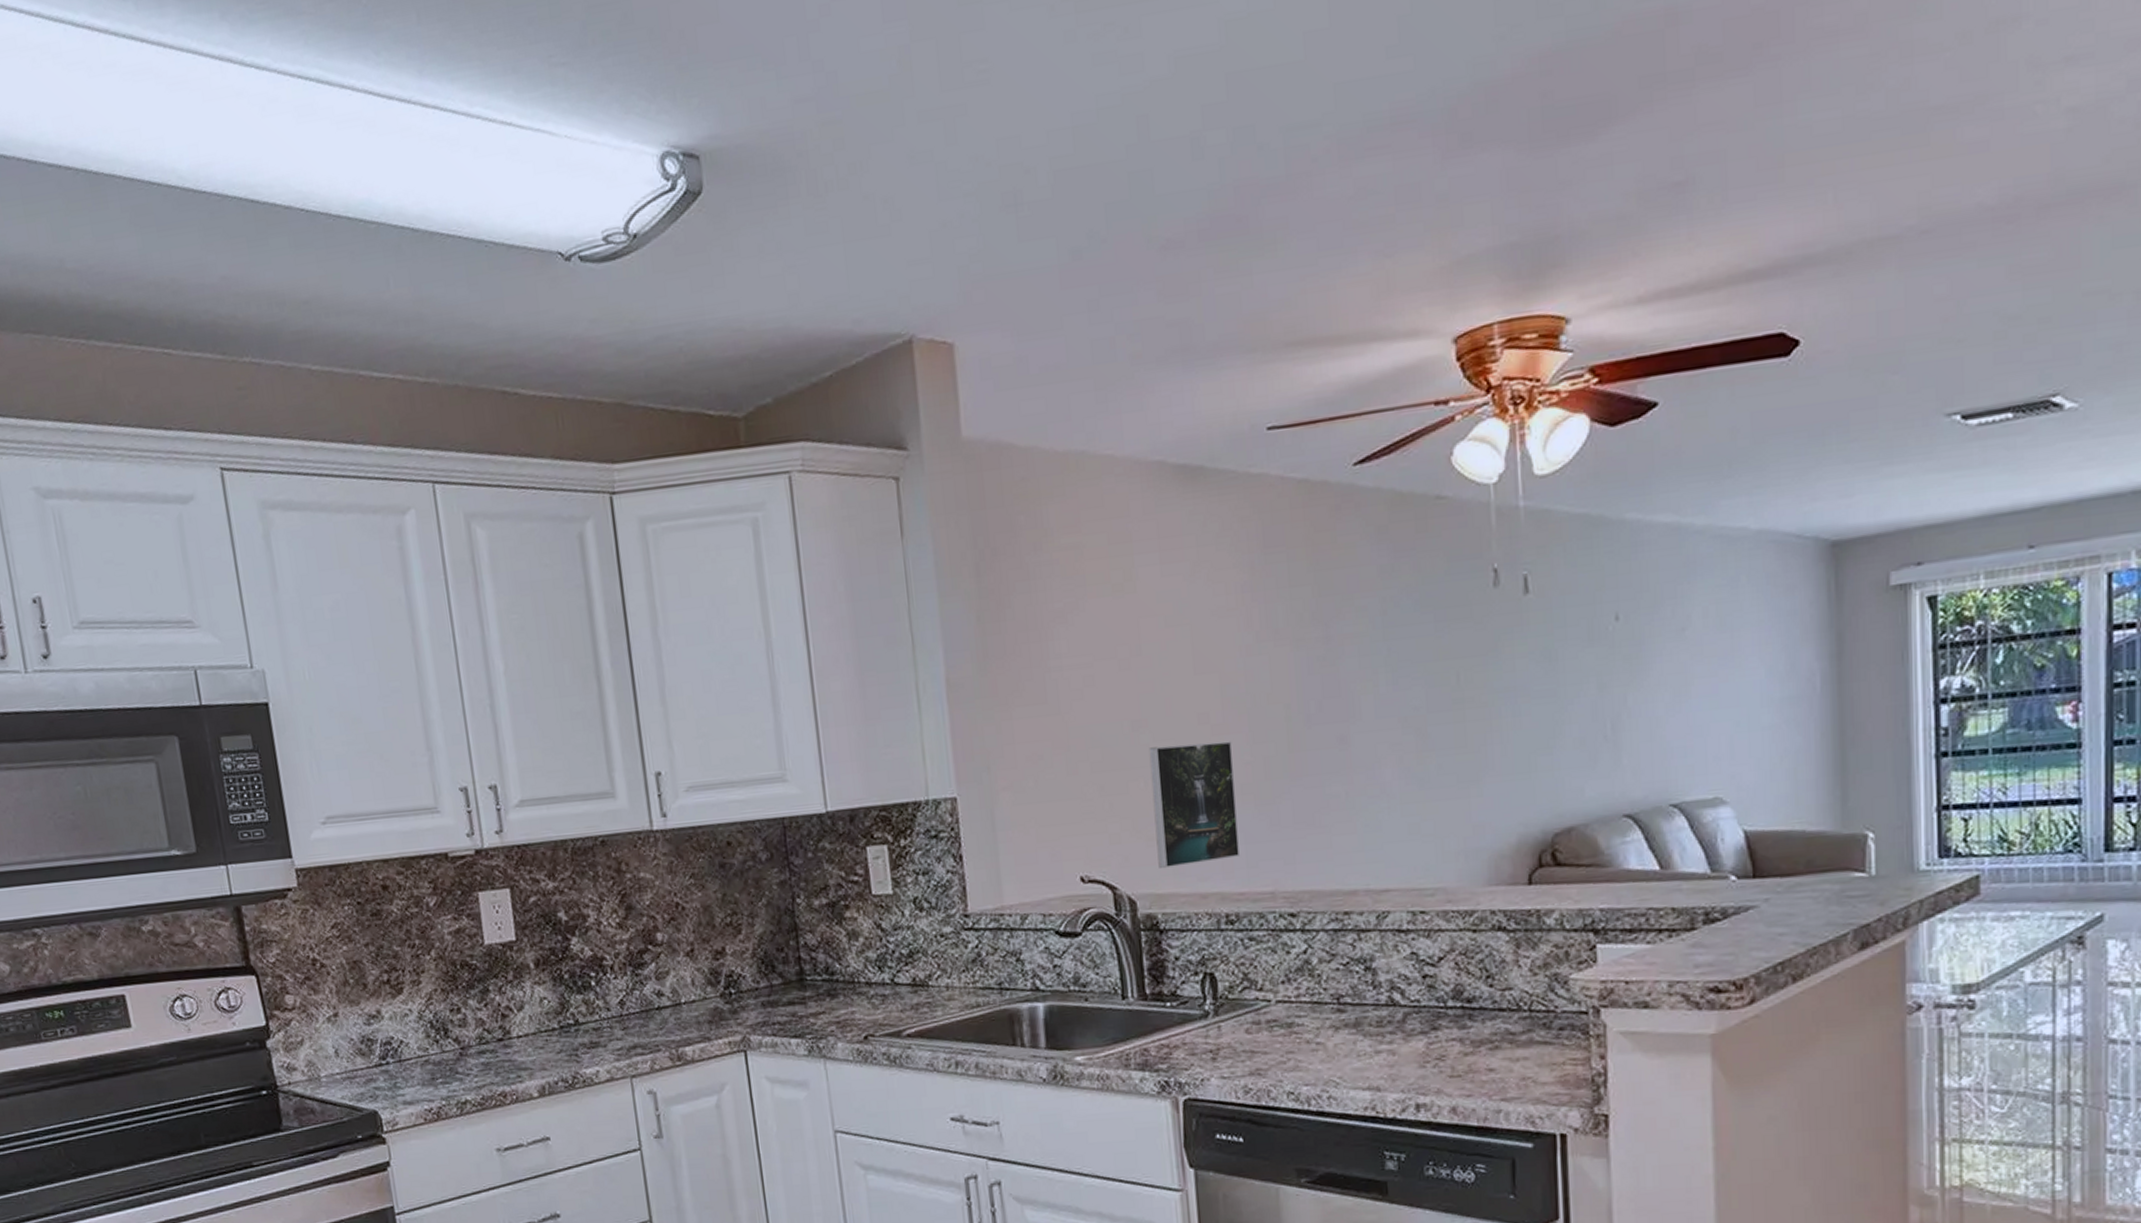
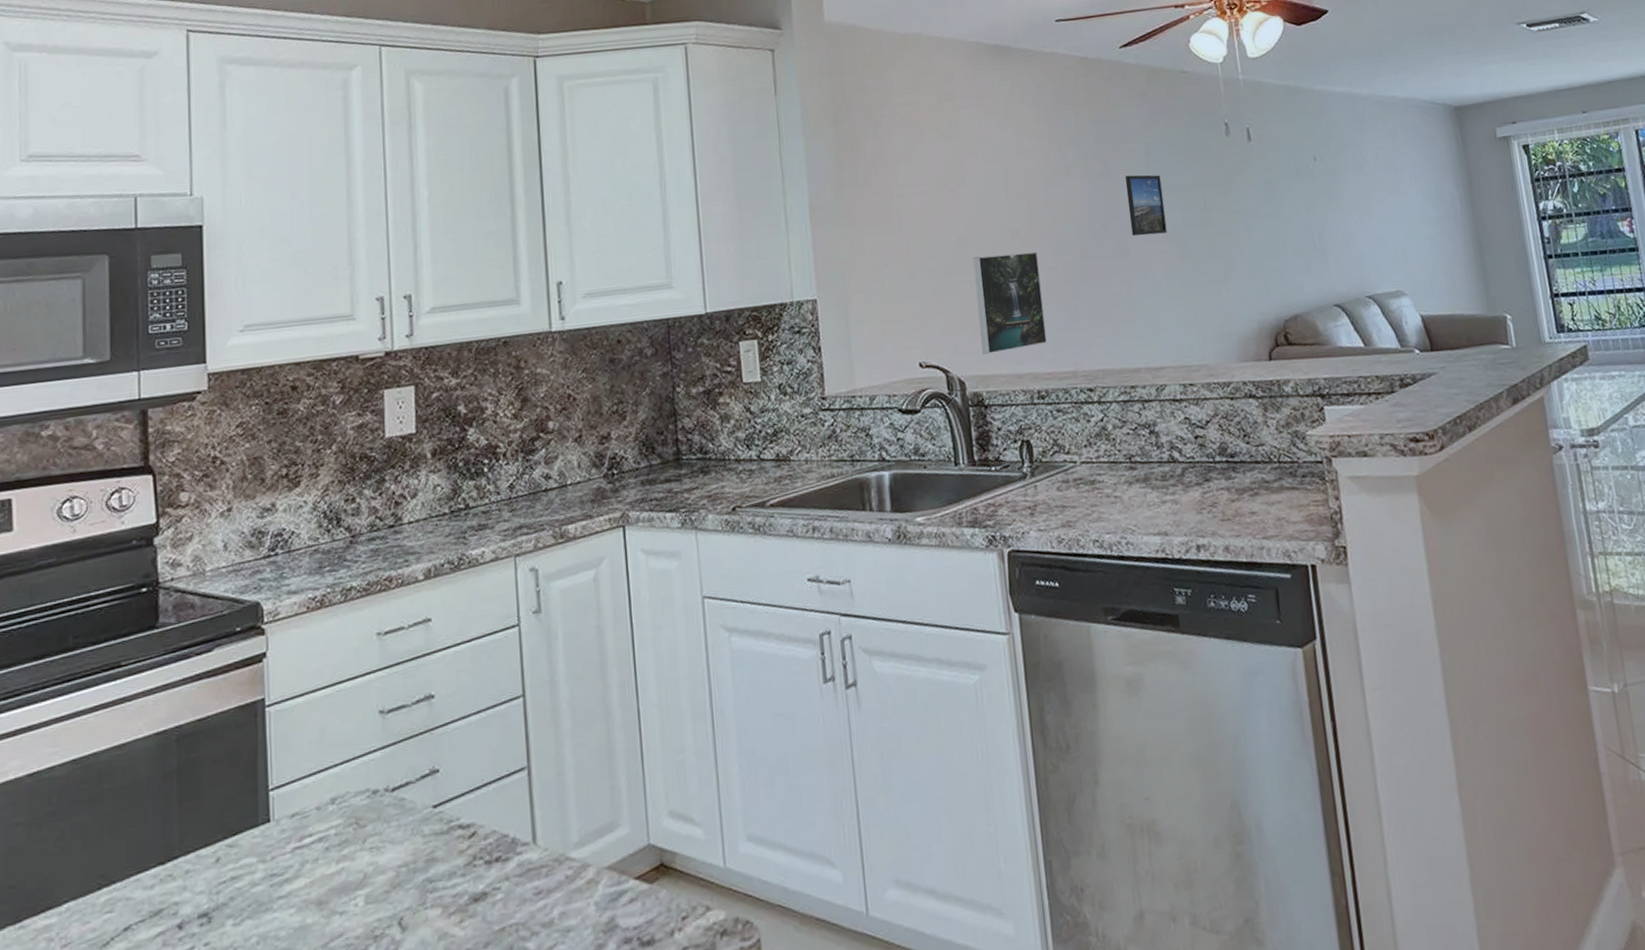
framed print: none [1351,640,1404,723] -> present [1124,175,1167,236]

